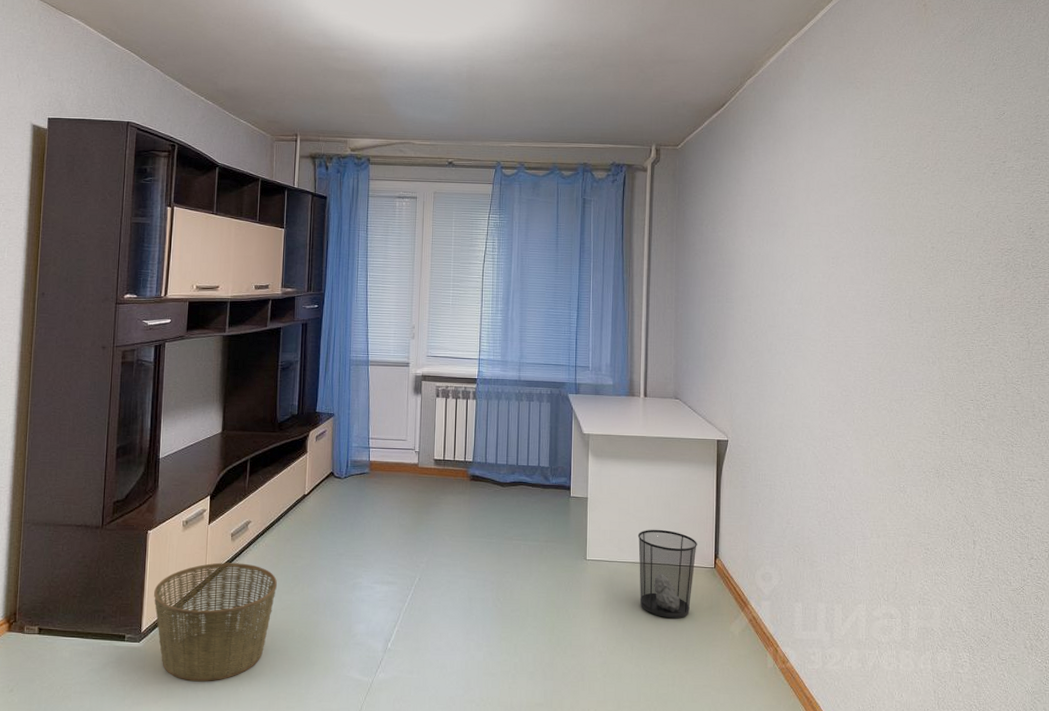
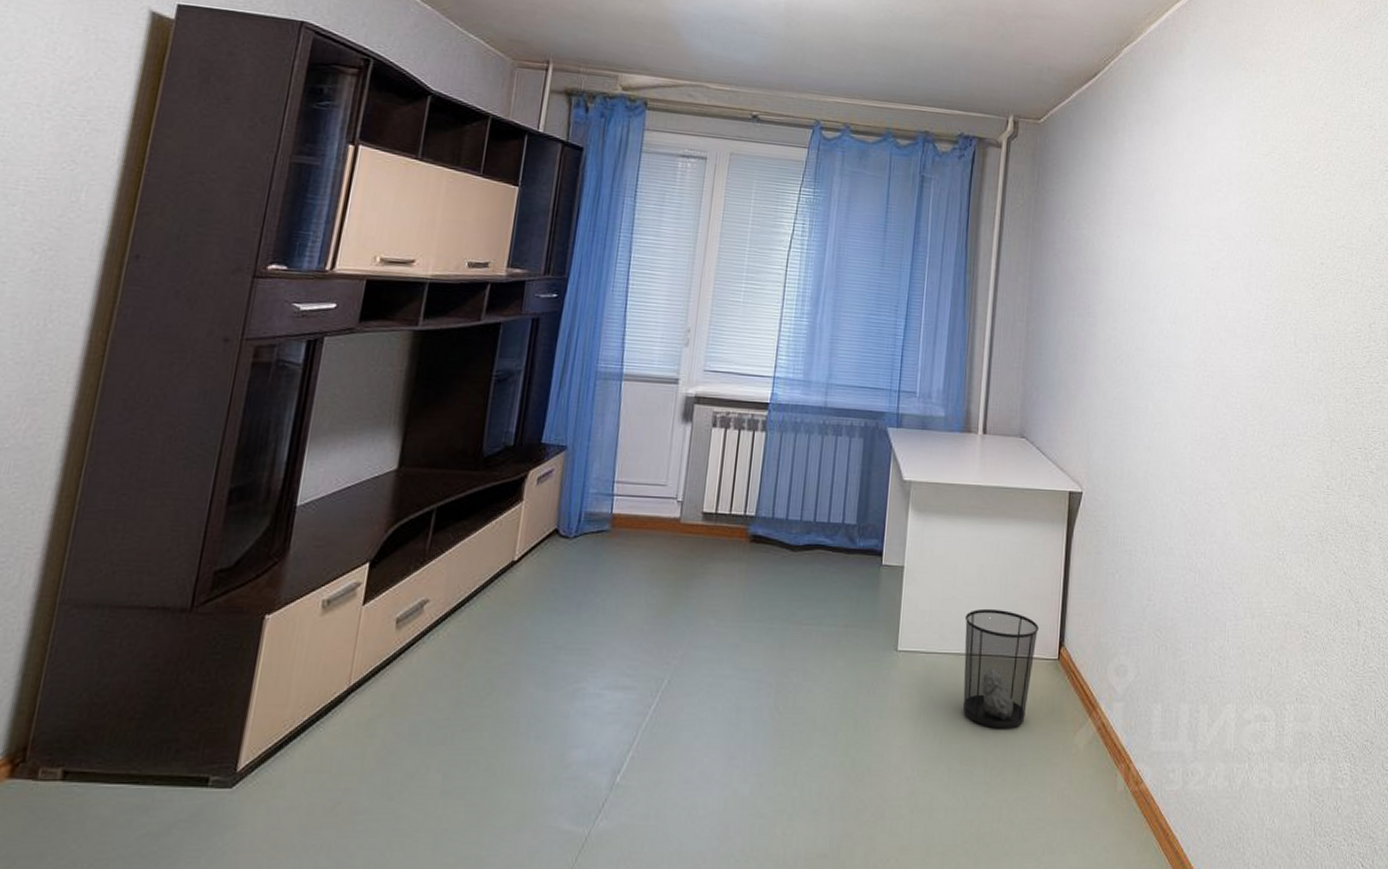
basket: present [154,562,277,682] -> none [263,662,460,846]

